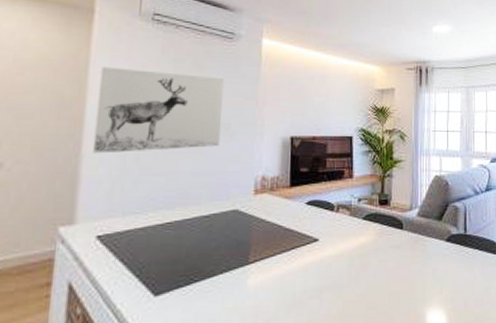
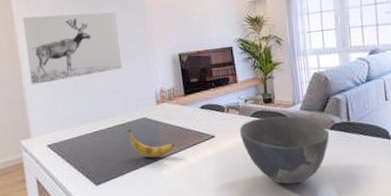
banana: none [212,223,267,263] -> present [128,129,174,158]
bowl: none [348,221,445,305] -> present [240,116,330,185]

